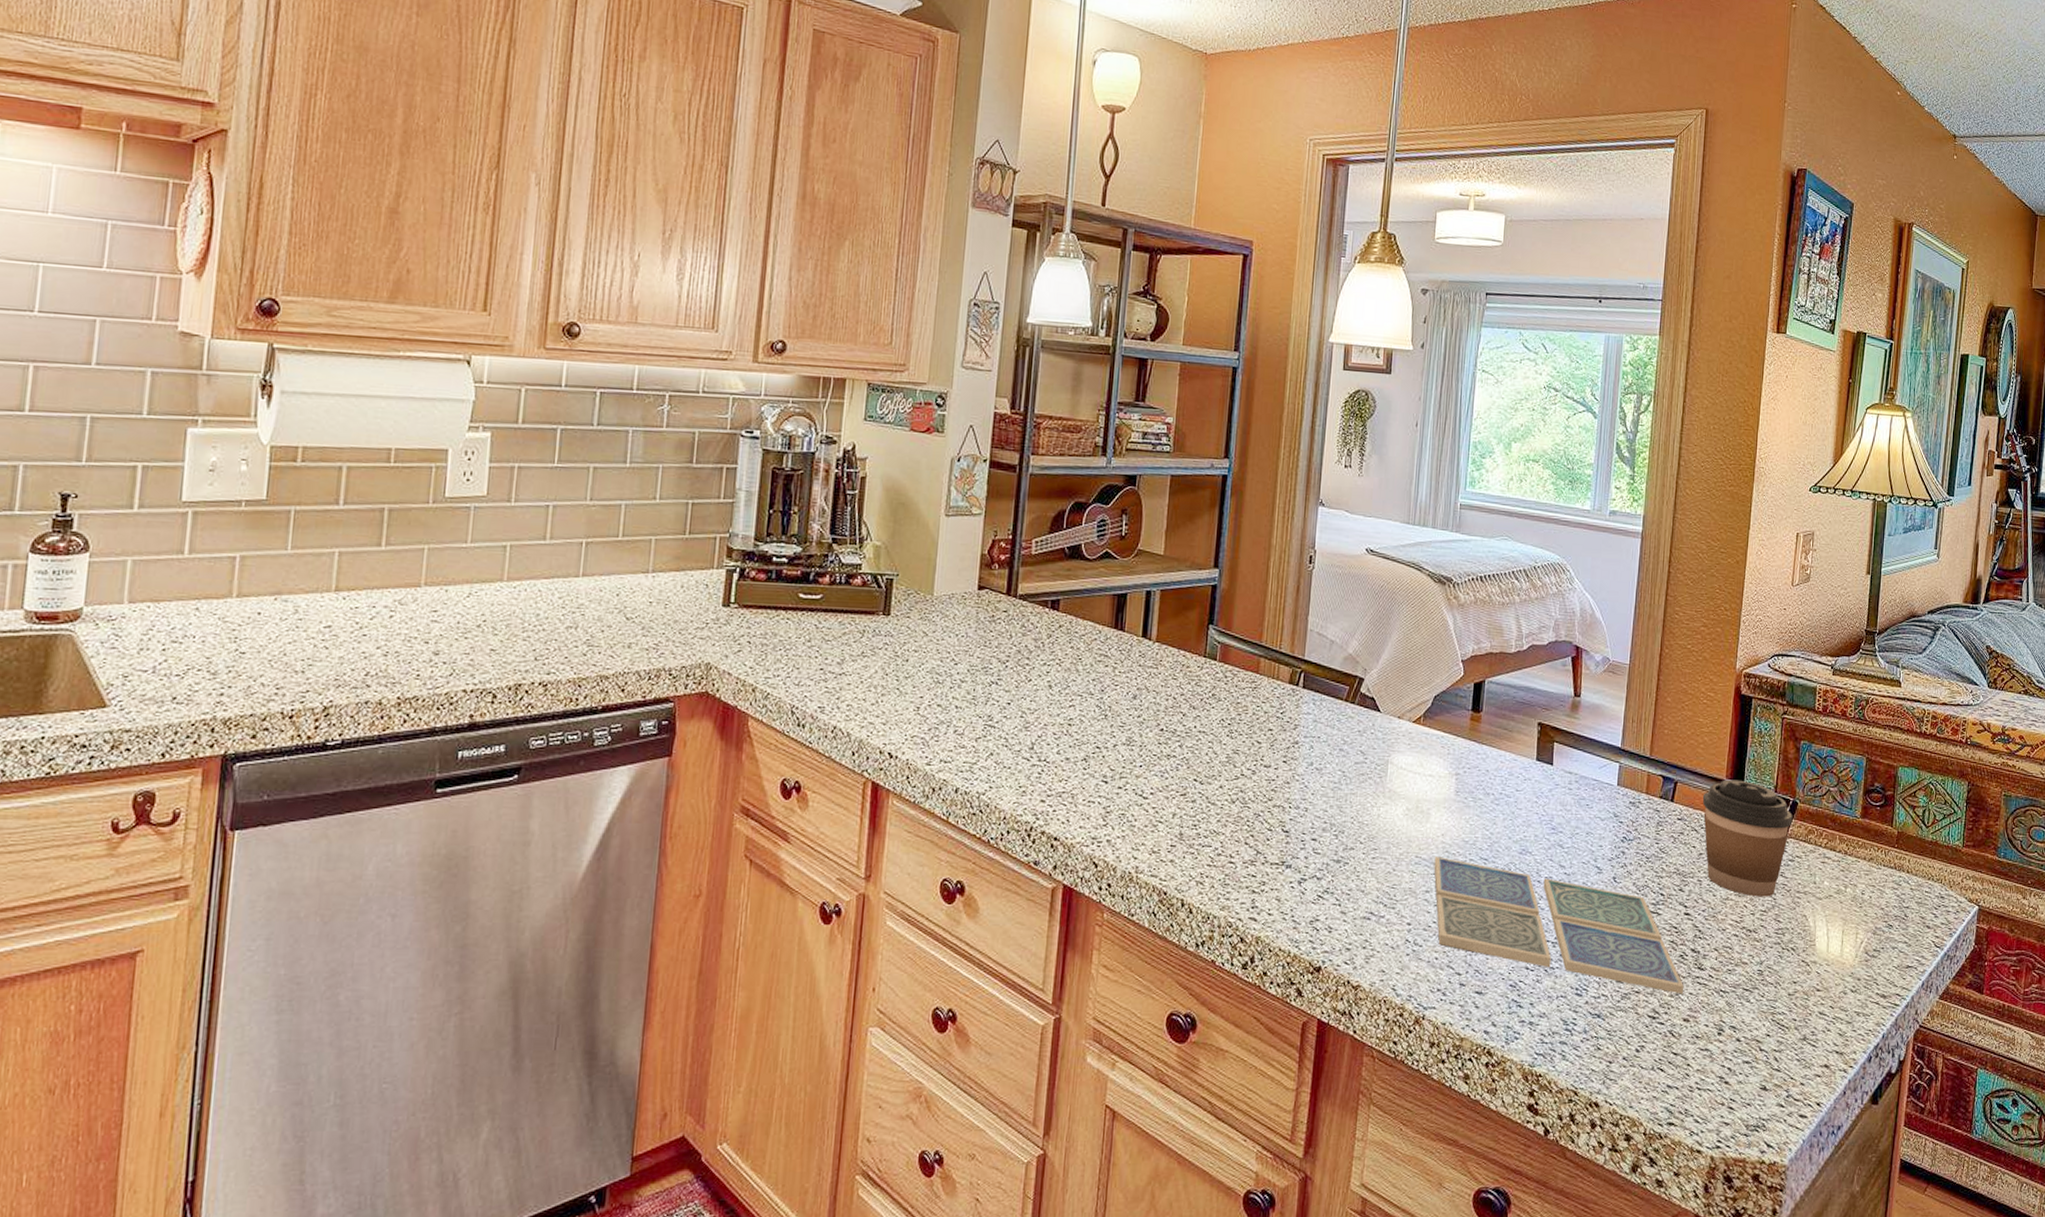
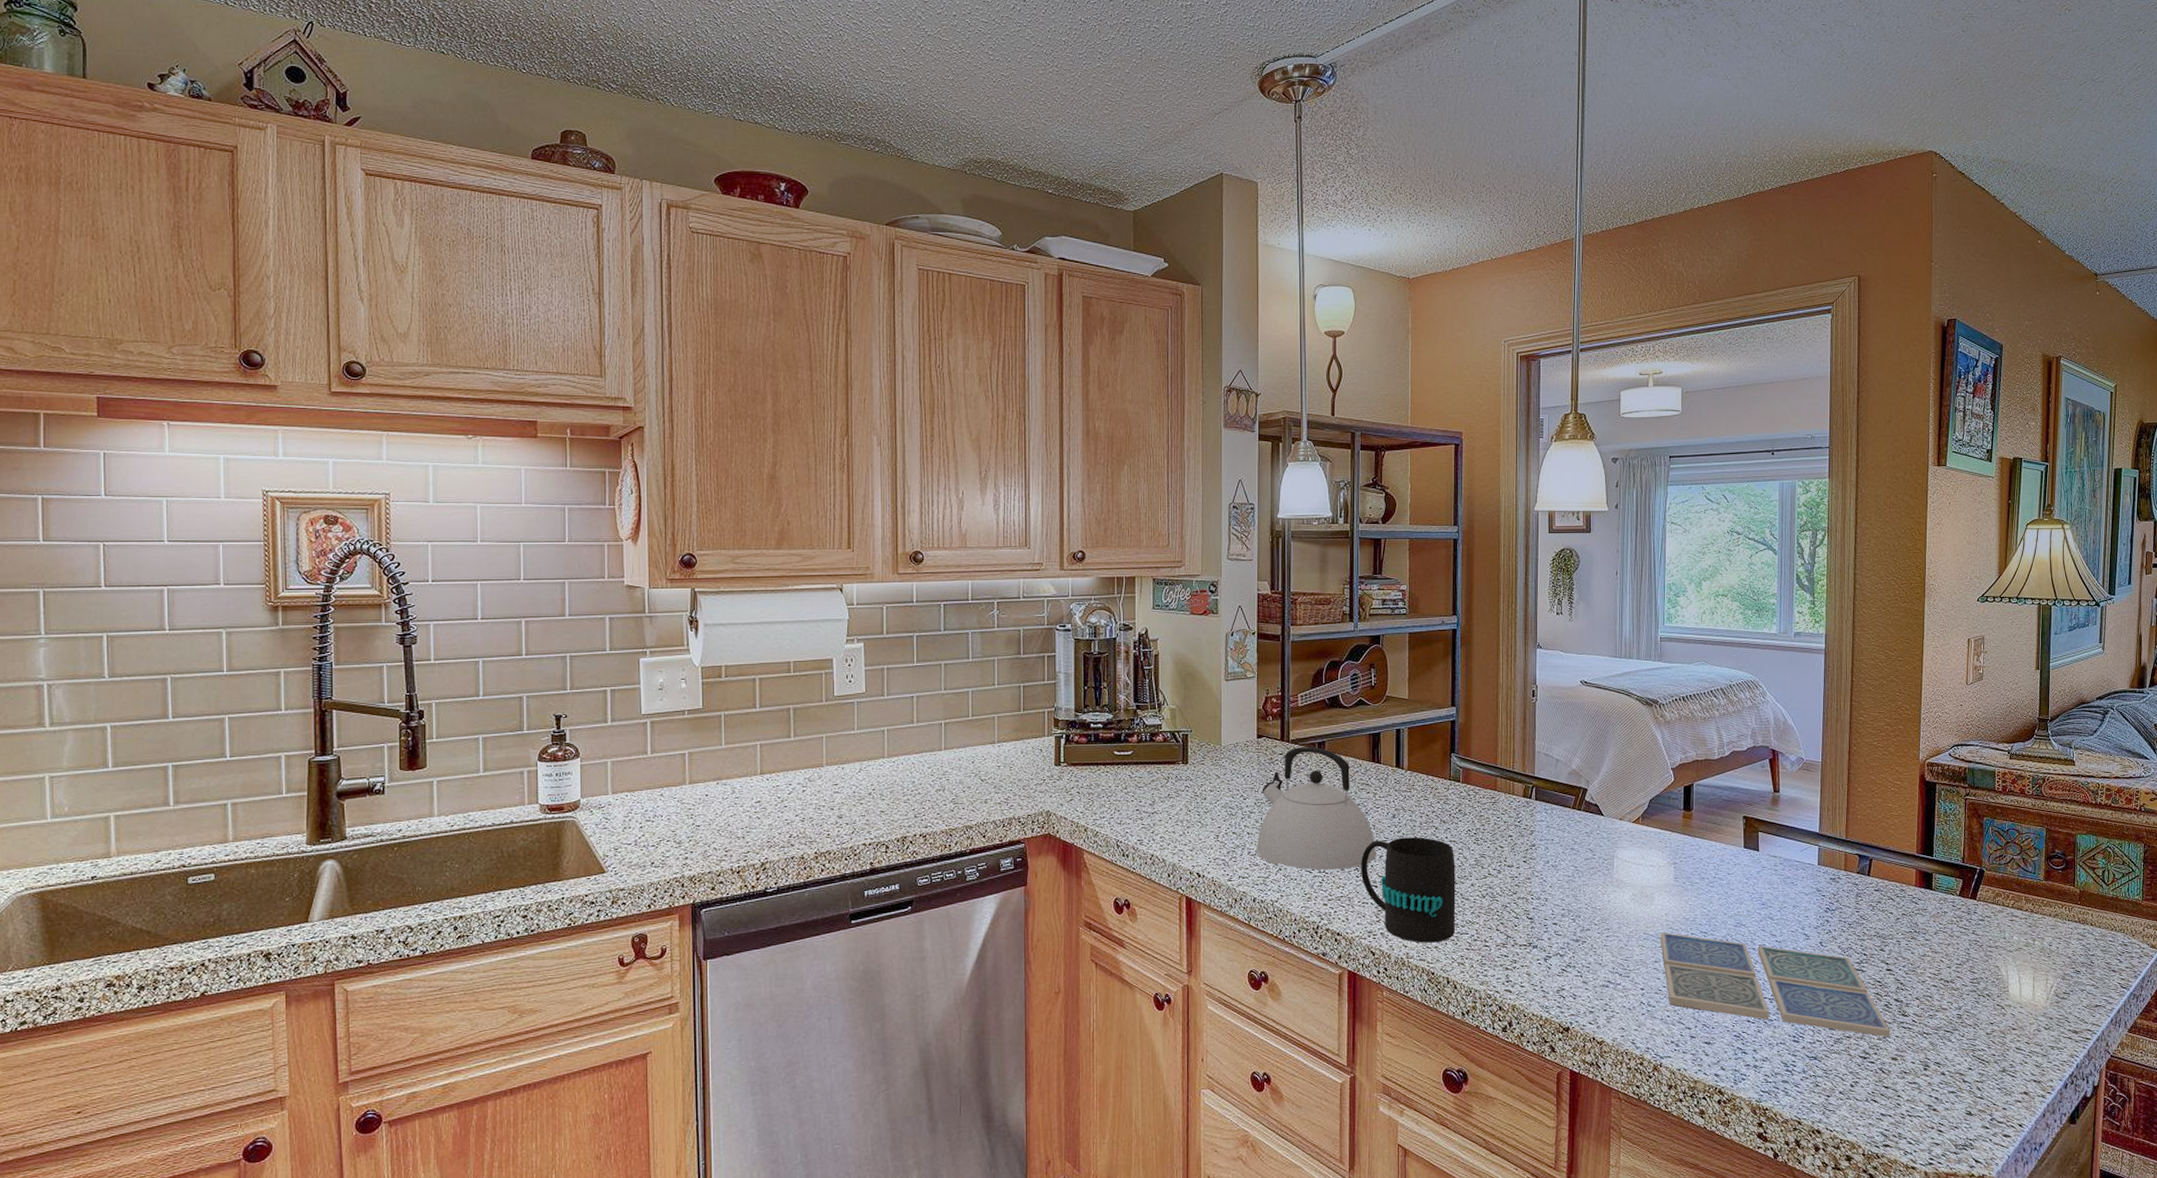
kettle: none [964,604,1110,759] -> present [1256,747,1376,870]
mug: none [1088,723,1203,855] -> present [1360,837,1456,943]
coffee cup: present [1702,779,1793,897] -> none [1896,854,1981,953]

